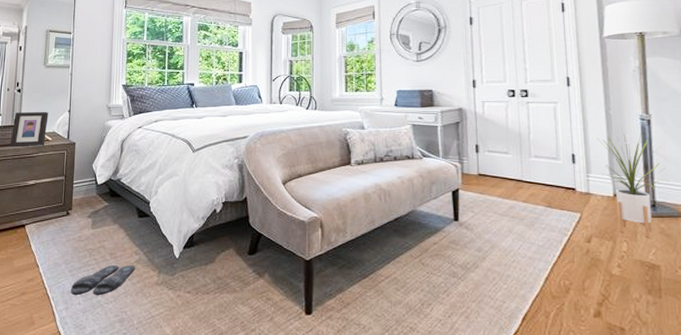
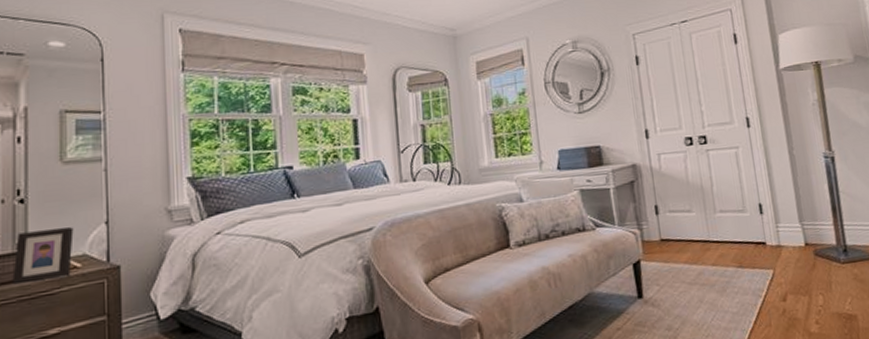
house plant: present [597,131,669,239] -> none [782,170,858,288]

